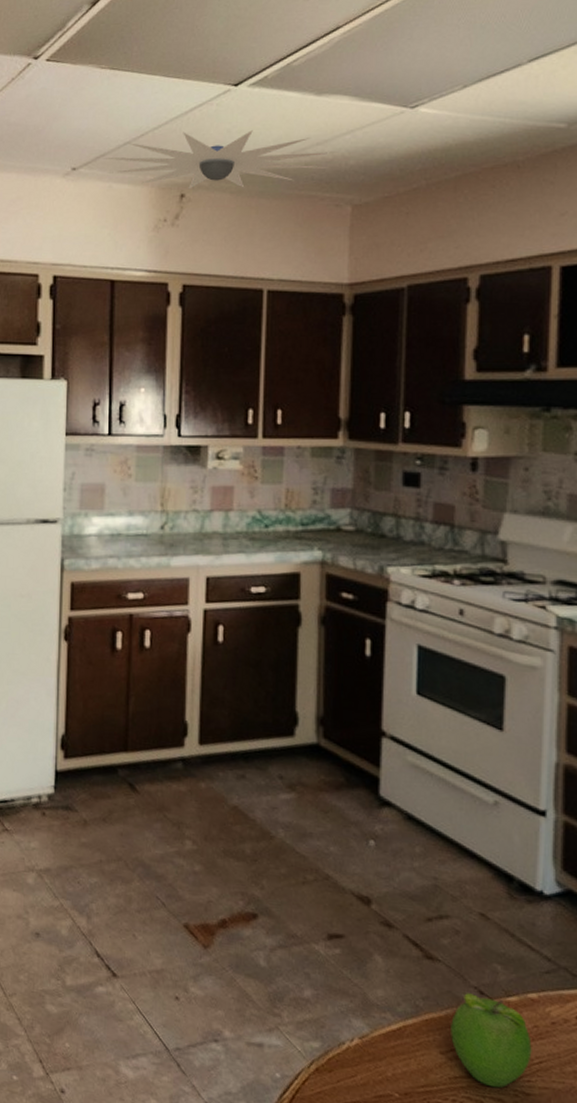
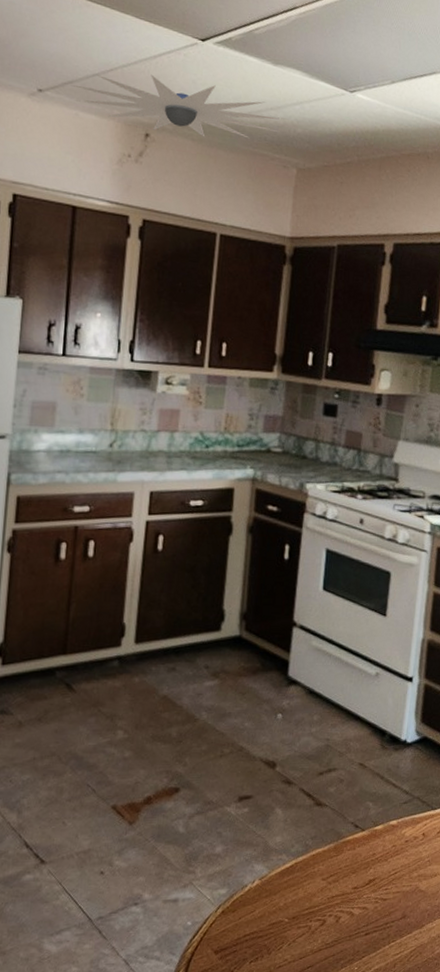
fruit: present [451,993,532,1088] -> none [331,828,390,899]

